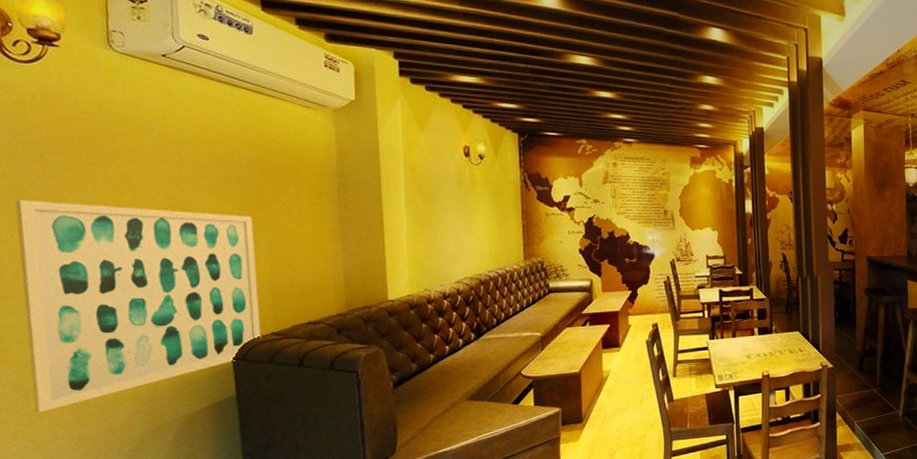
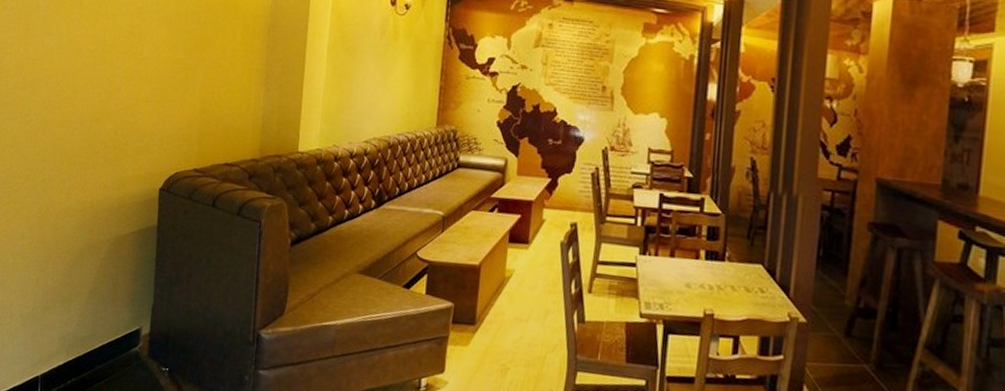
wall art: present [15,199,262,414] -> none [12,19,193,213]

